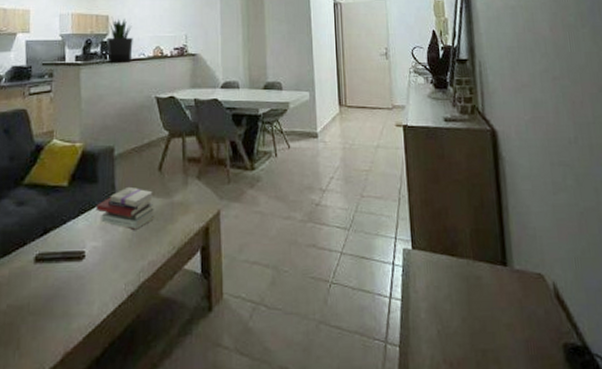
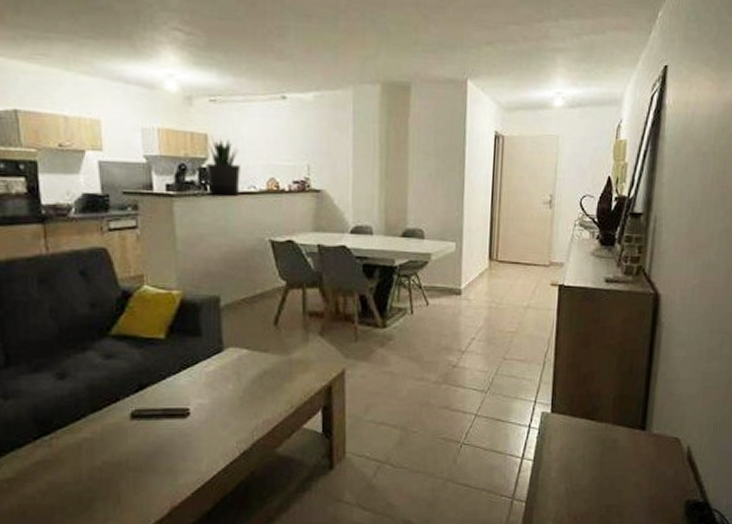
books: present [96,186,154,230] -> none [200,341,269,387]

